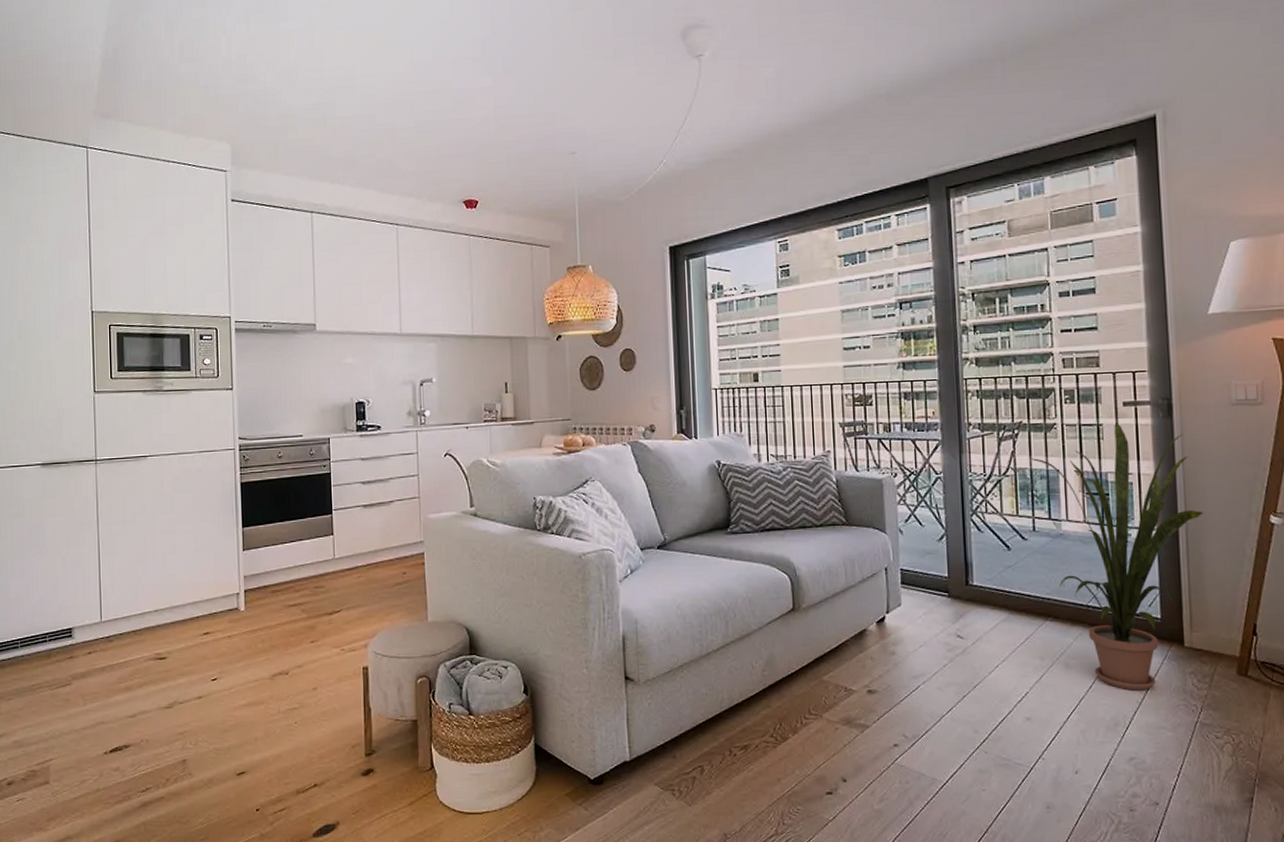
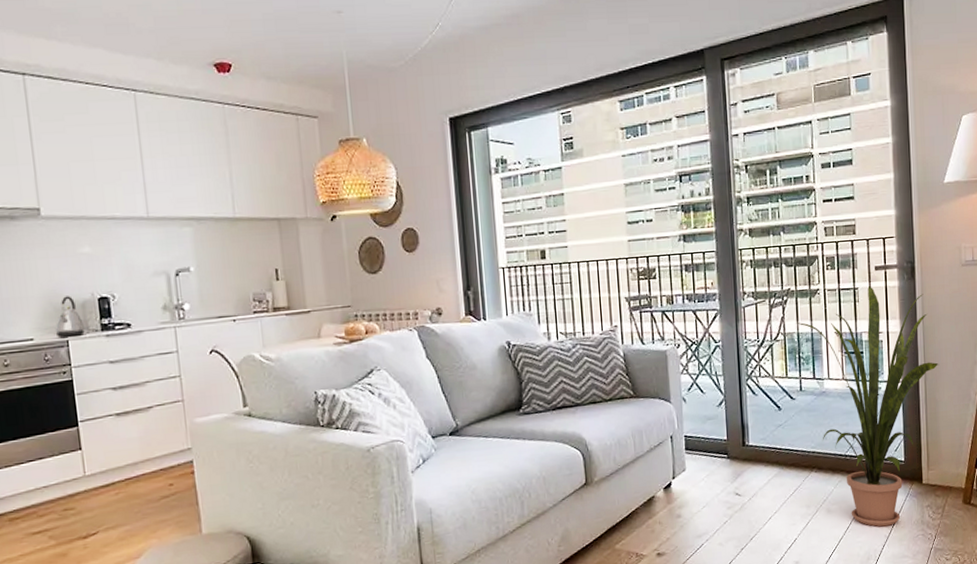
kettle: none [320,399,344,436] -> present [54,296,86,339]

